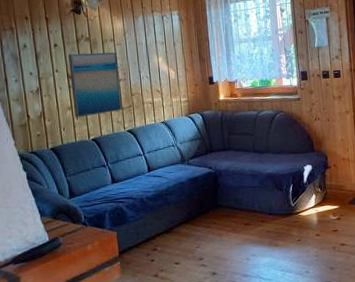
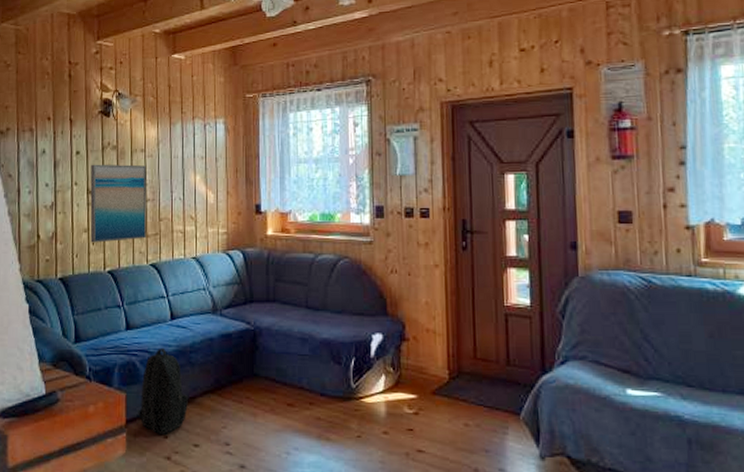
backpack: none [128,193,168,259] -> present [138,347,188,434]

